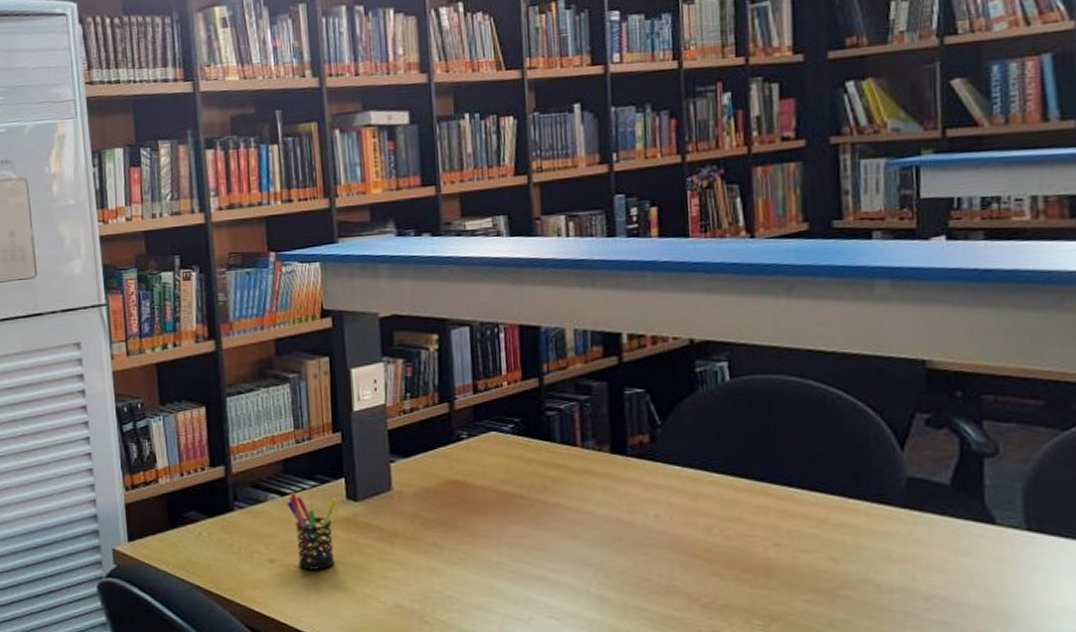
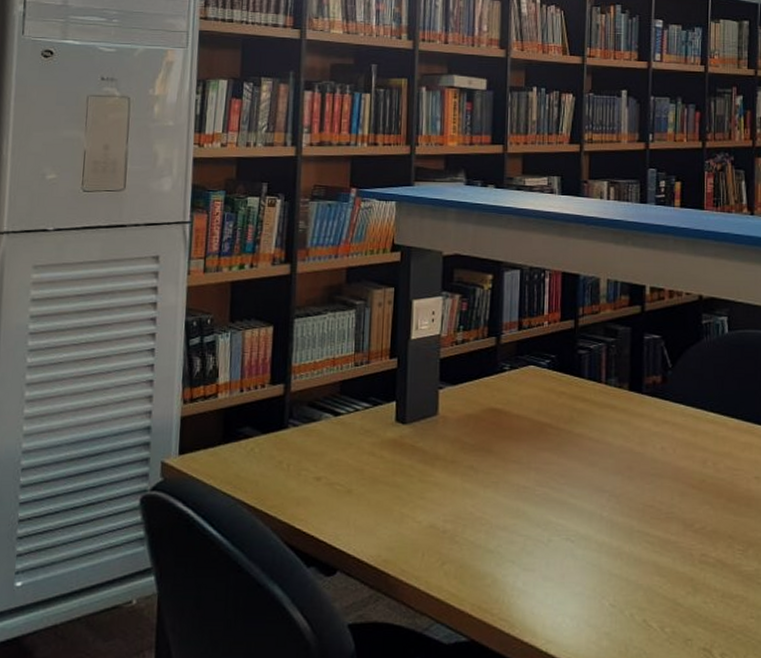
pen holder: present [286,492,338,570] -> none [339,413,387,489]

